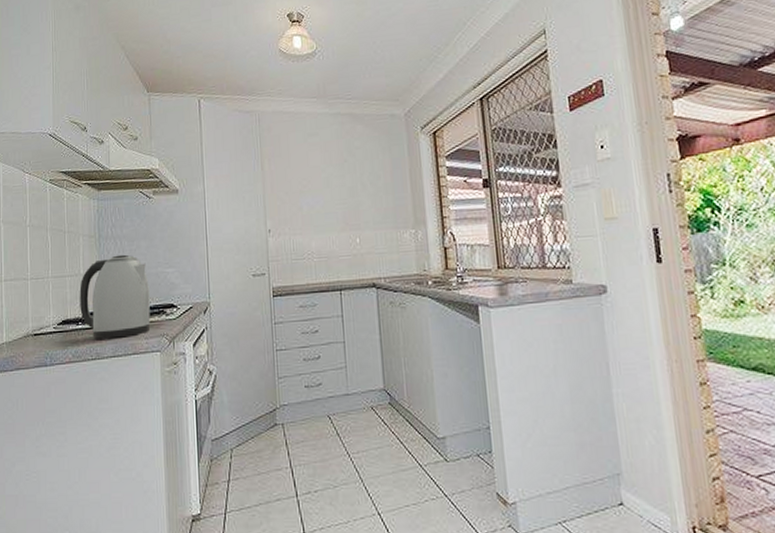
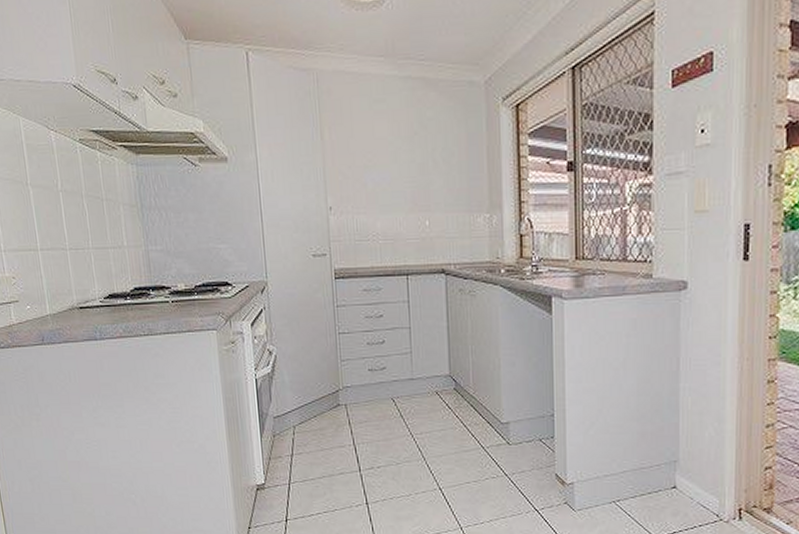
kettle: present [79,254,151,339] -> none [124,227,205,315]

